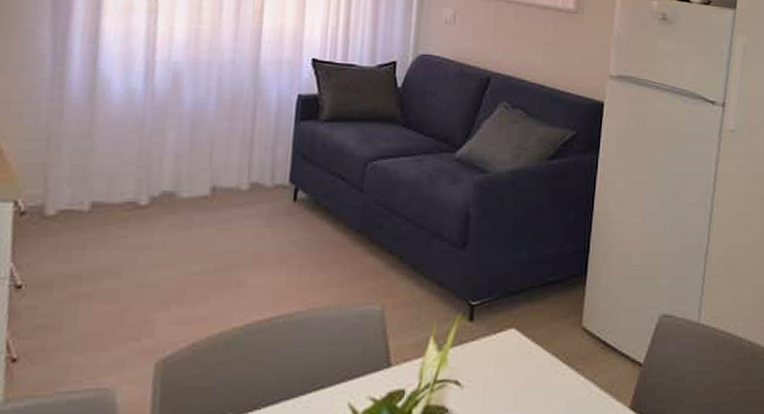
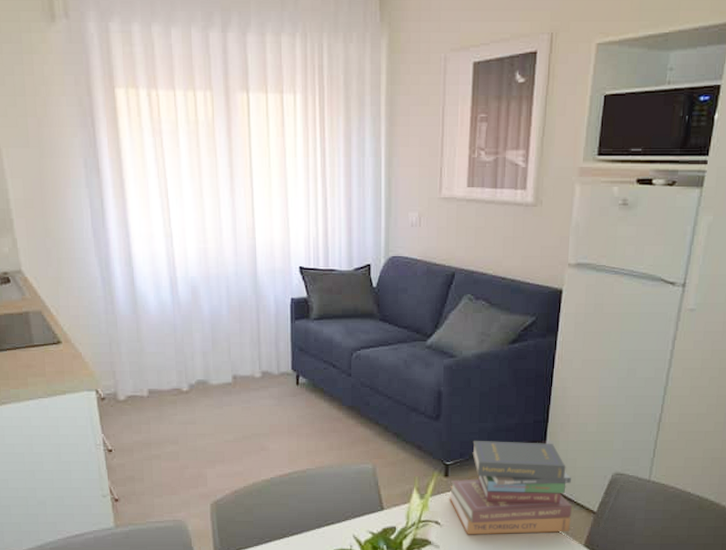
books: none [474,274,616,397] -> present [450,440,572,534]

